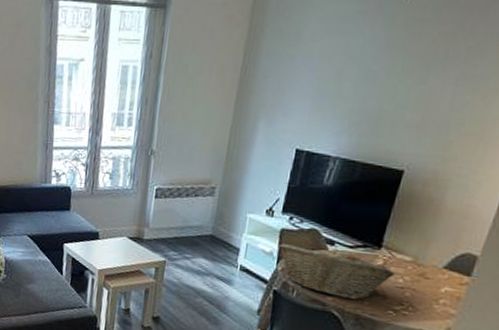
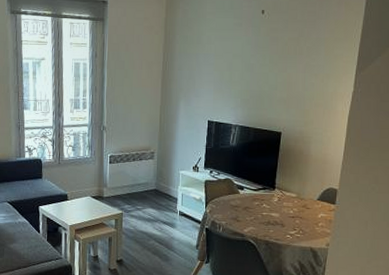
fruit basket: present [278,244,395,301] -> none [204,192,287,230]

